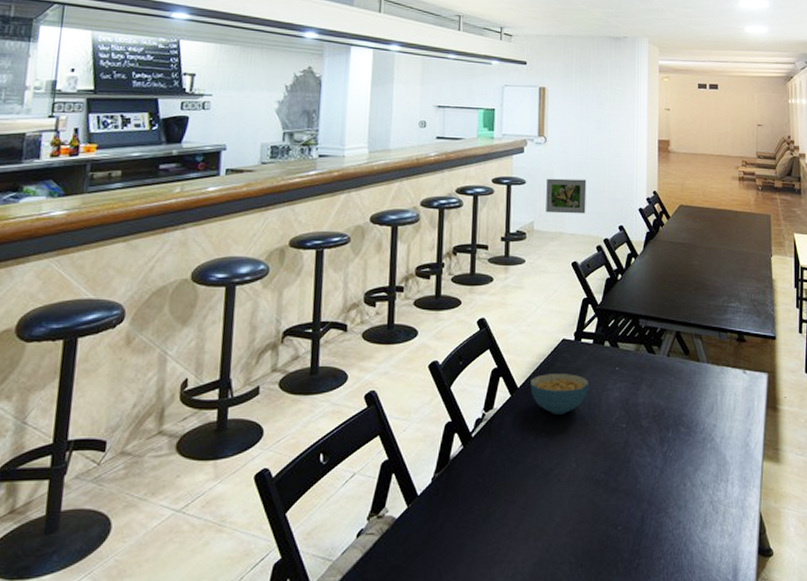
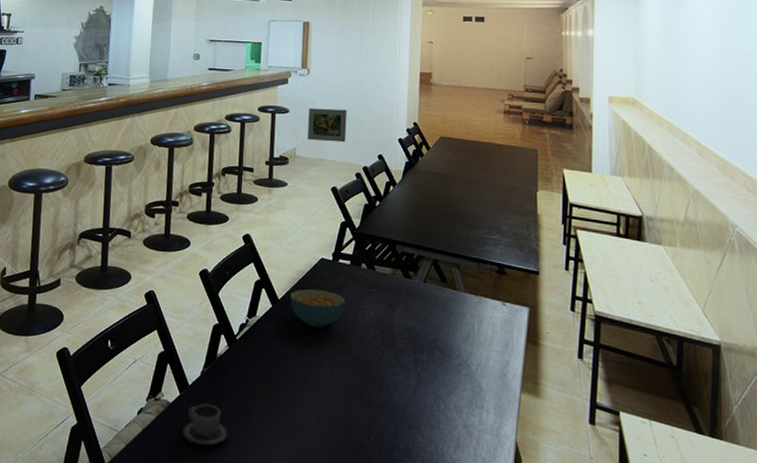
cup: none [410,514,464,564] -> present [182,403,229,446]

